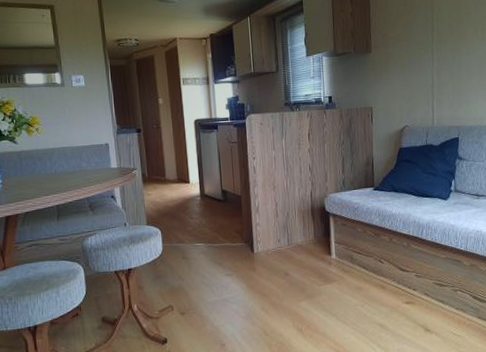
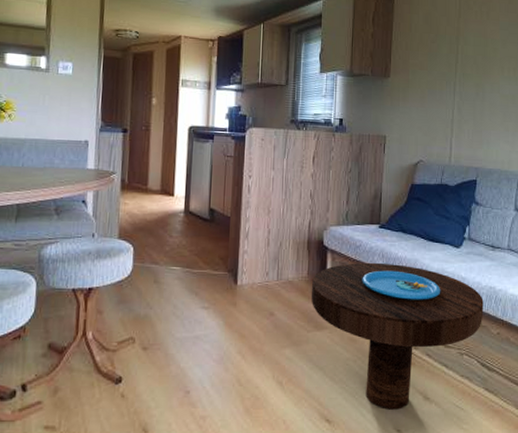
side table: none [318,220,473,343] -> present [311,262,484,410]

